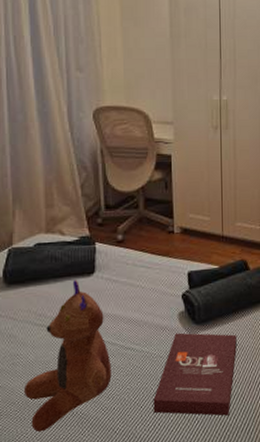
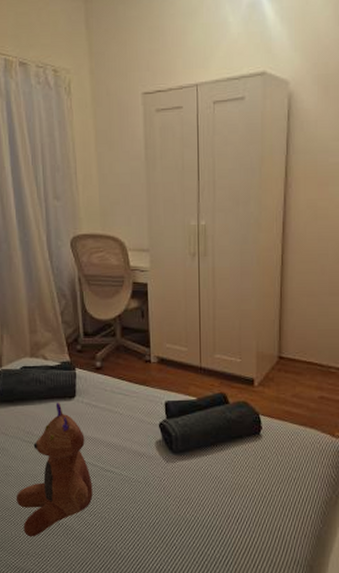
book: present [153,332,237,416] -> none [132,460,215,546]

